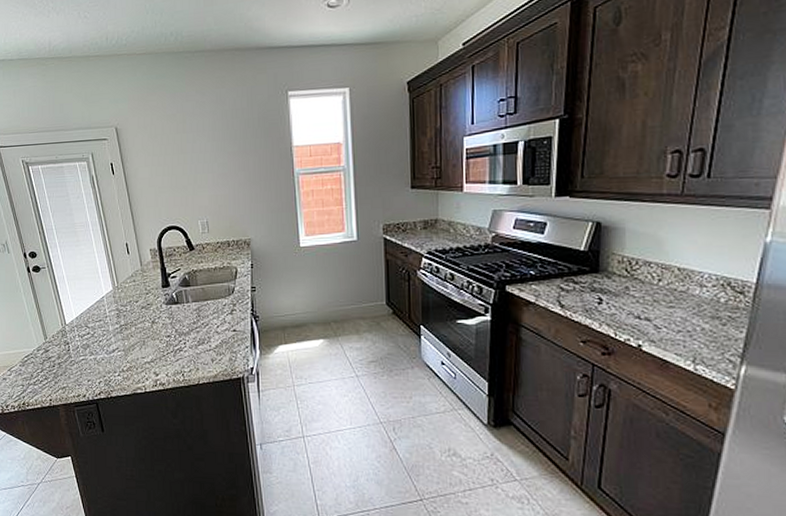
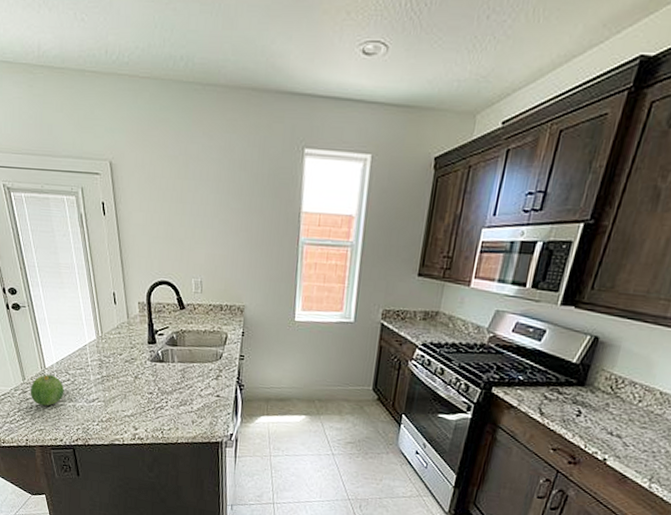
fruit: none [52,331,85,362] -> present [30,374,64,406]

